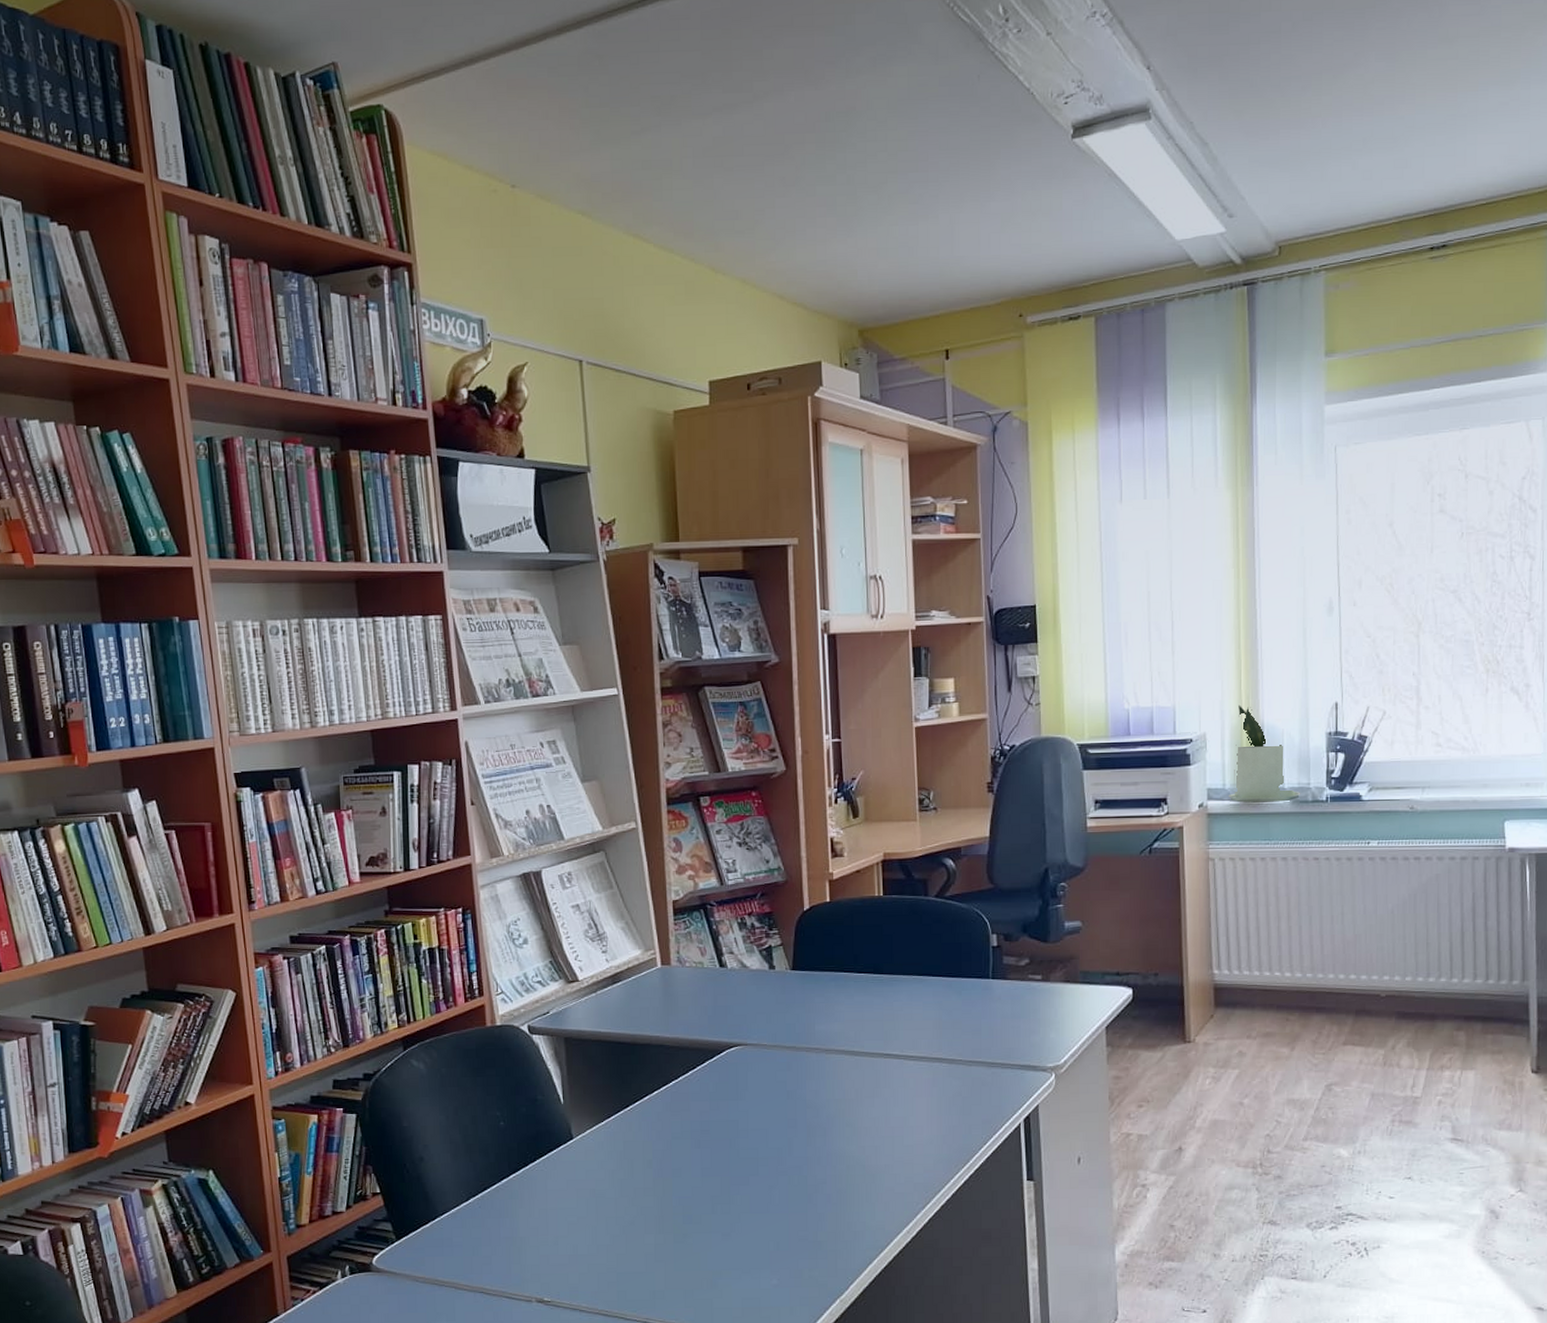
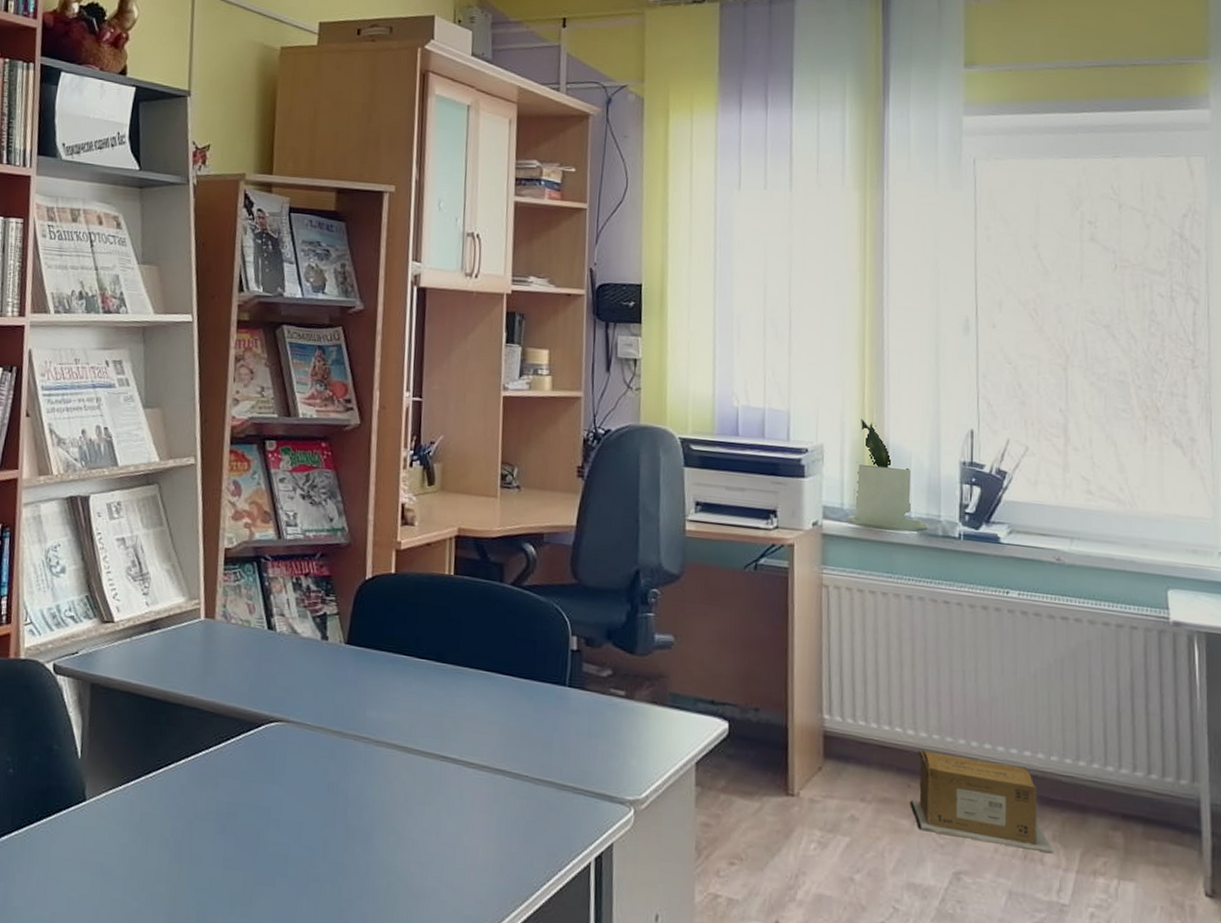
cardboard box: none [1288,987,1409,1057] -> present [910,750,1054,853]

